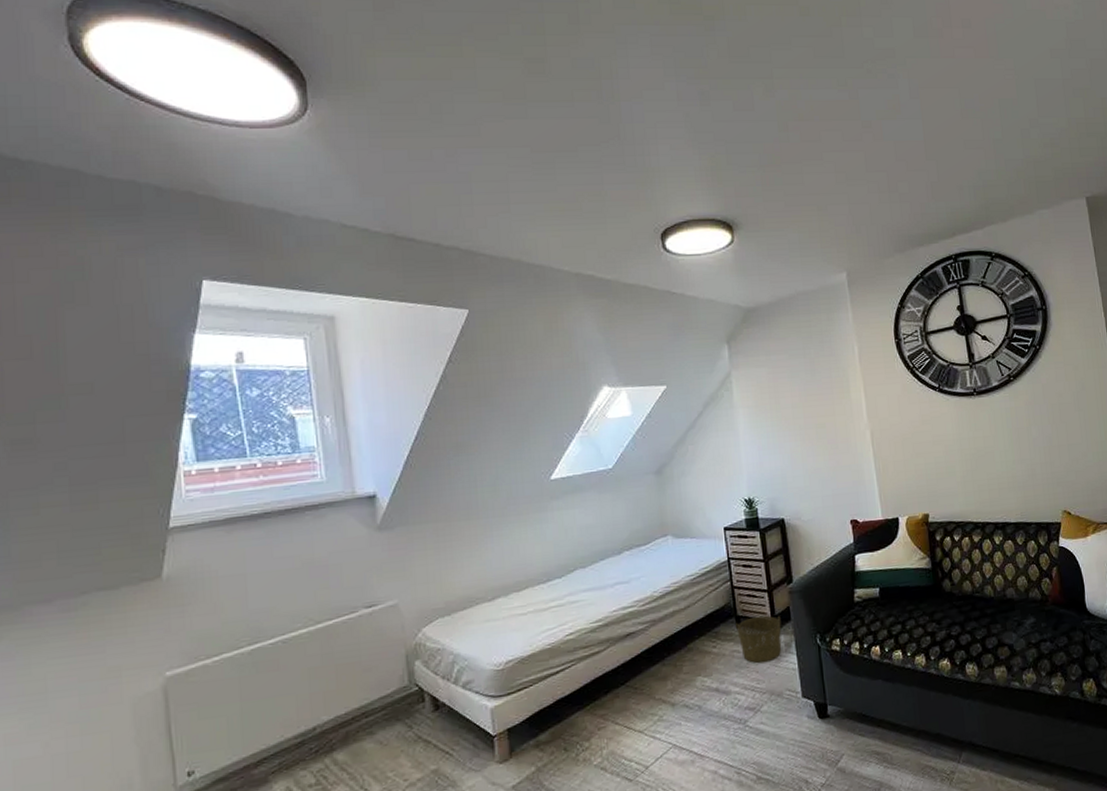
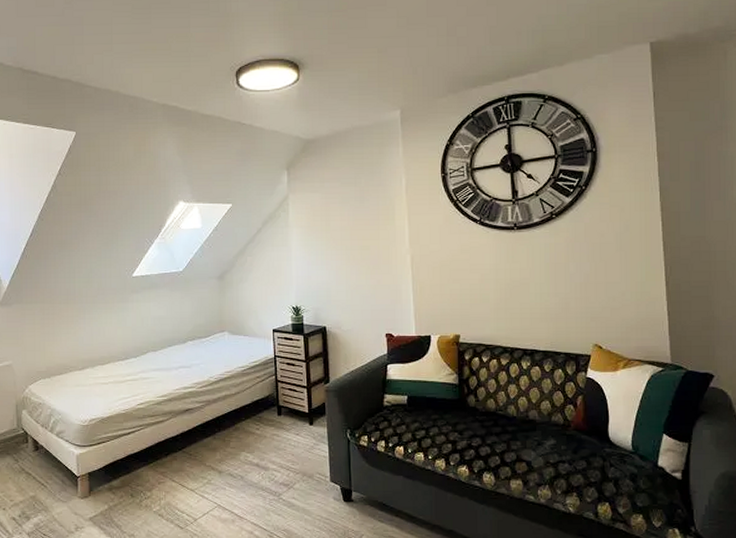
basket: present [736,615,782,664] -> none [277,408,317,448]

